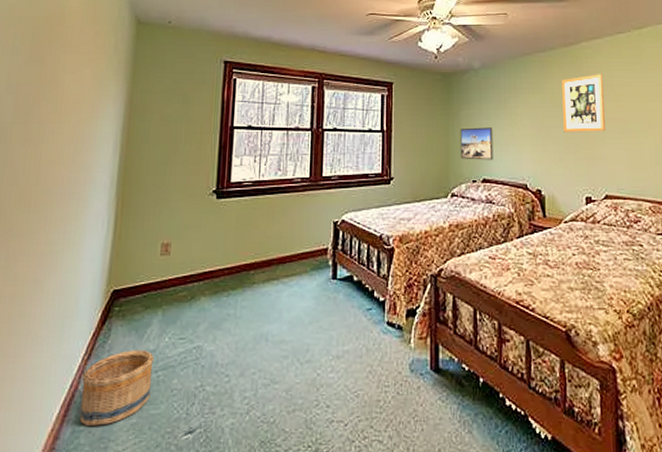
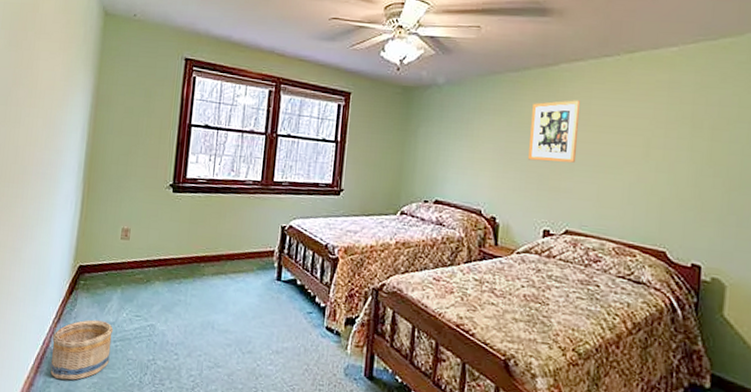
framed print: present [460,127,493,160] -> none [414,146,451,182]

